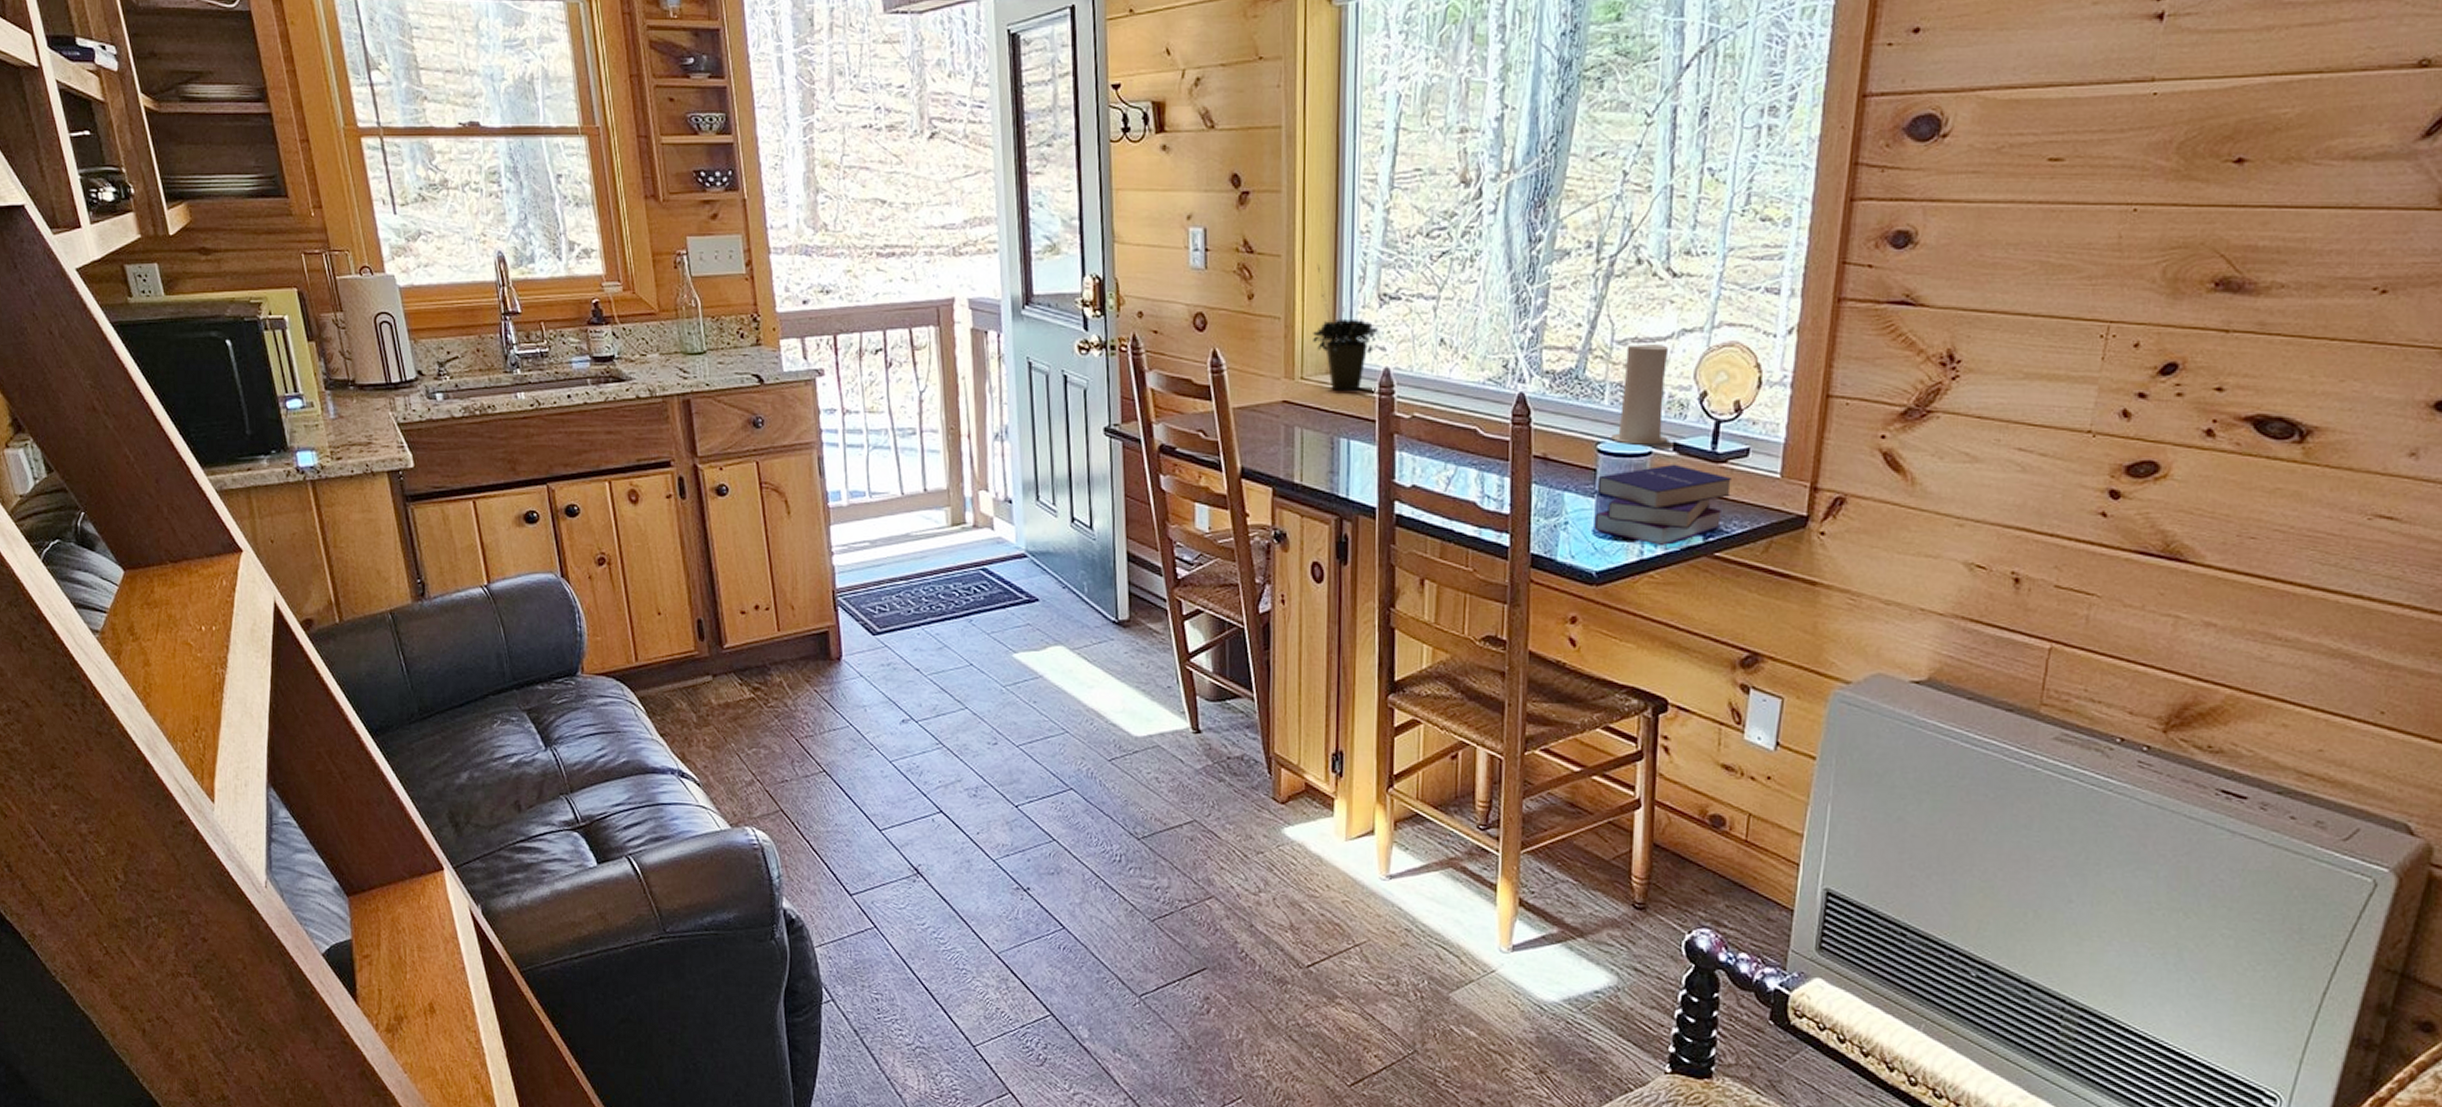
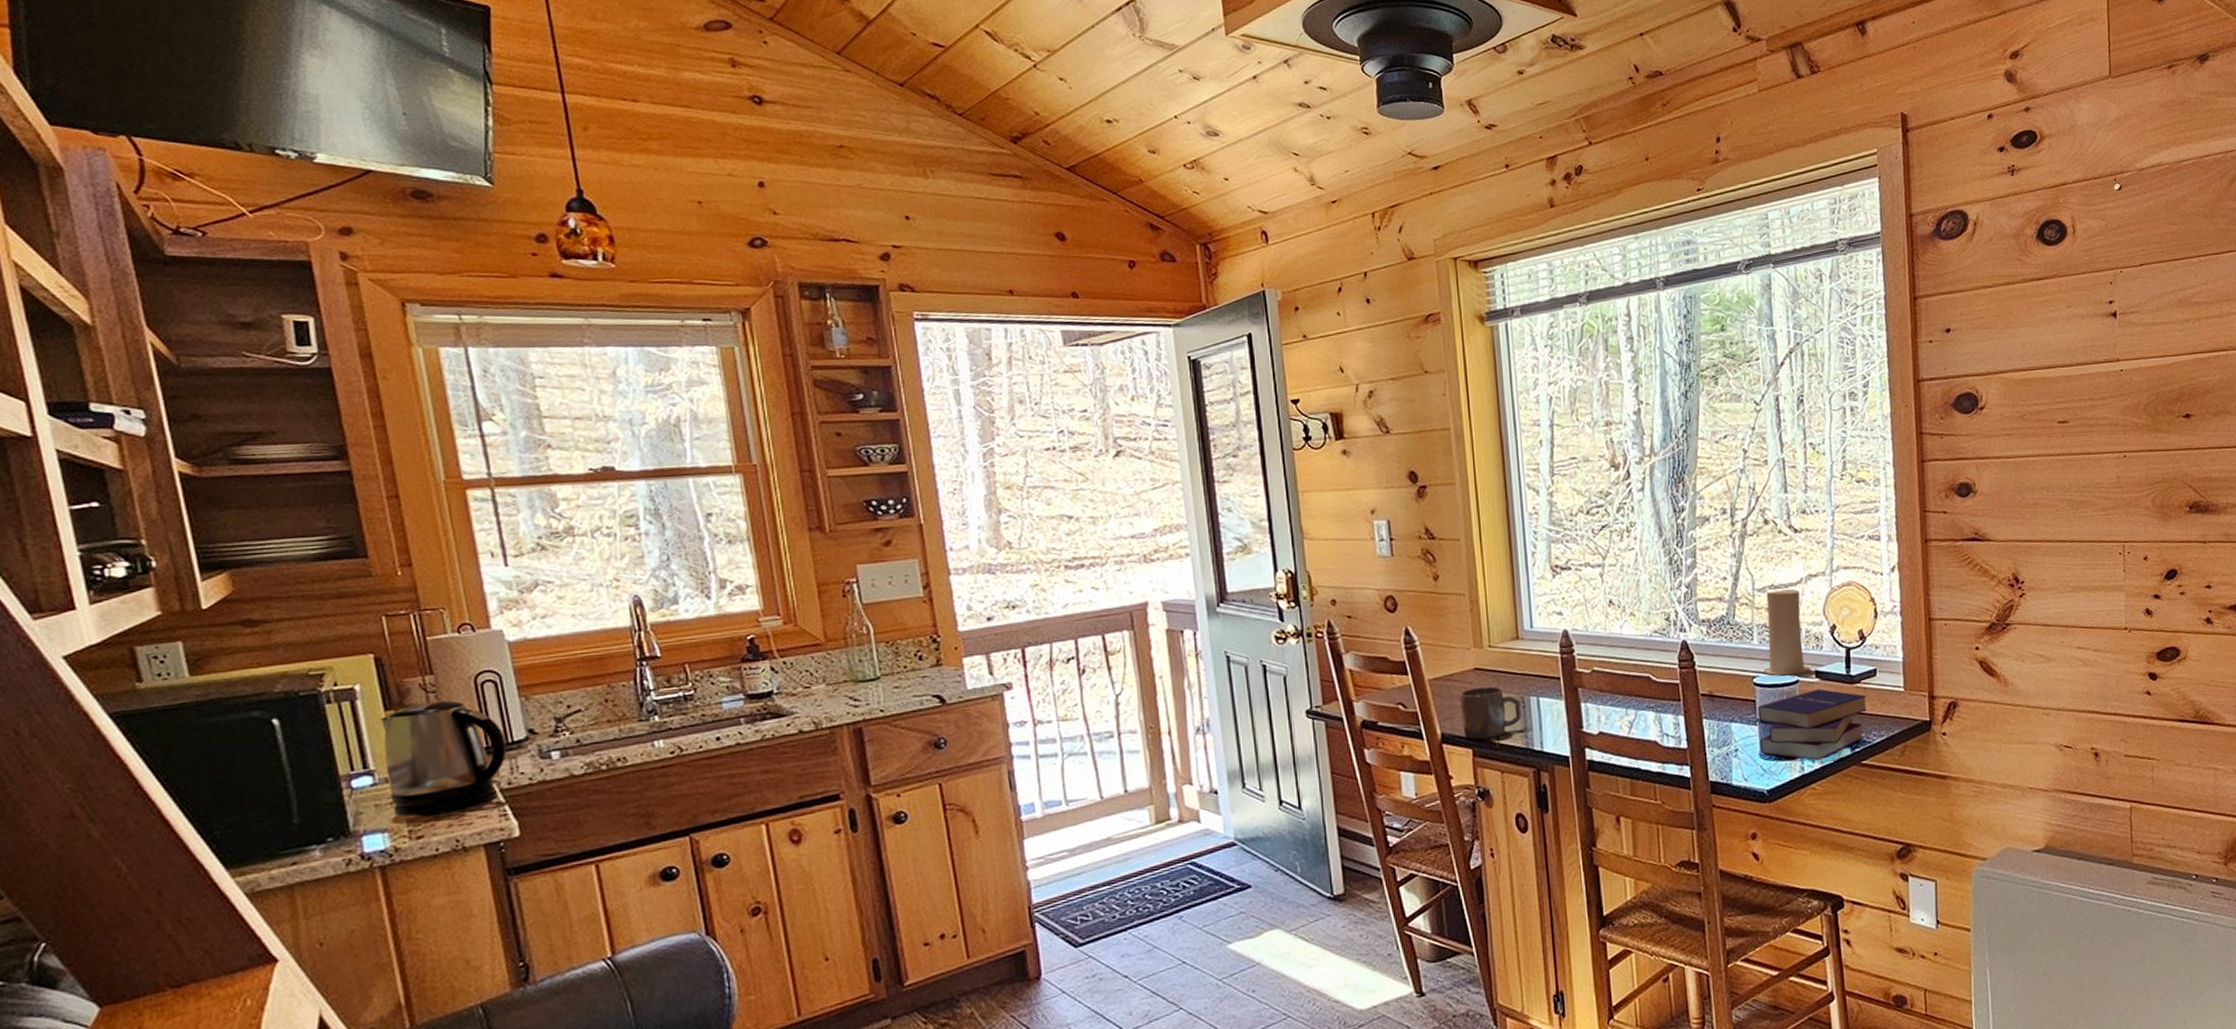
kettle: none [305,336,401,440] -> present [380,700,507,817]
mug: none [1264,421,1329,479] -> present [1460,686,1522,740]
potted plant: present [1313,262,1379,391] -> none [1493,539,1555,654]

